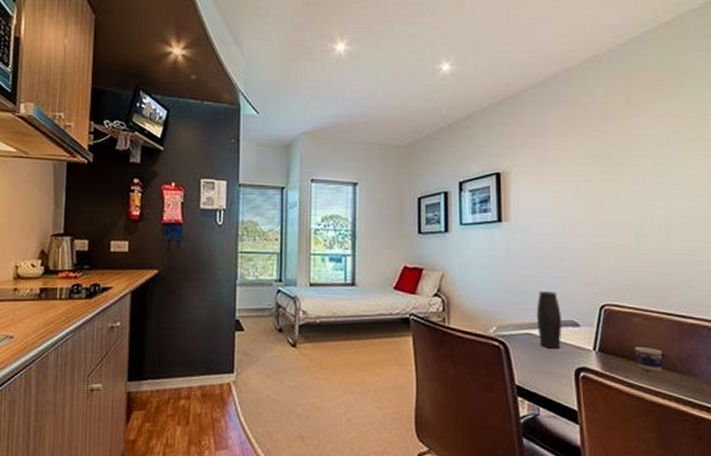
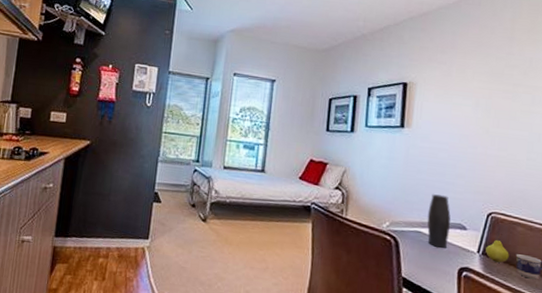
fruit: none [602,327,627,358] -> present [486,234,509,263]

